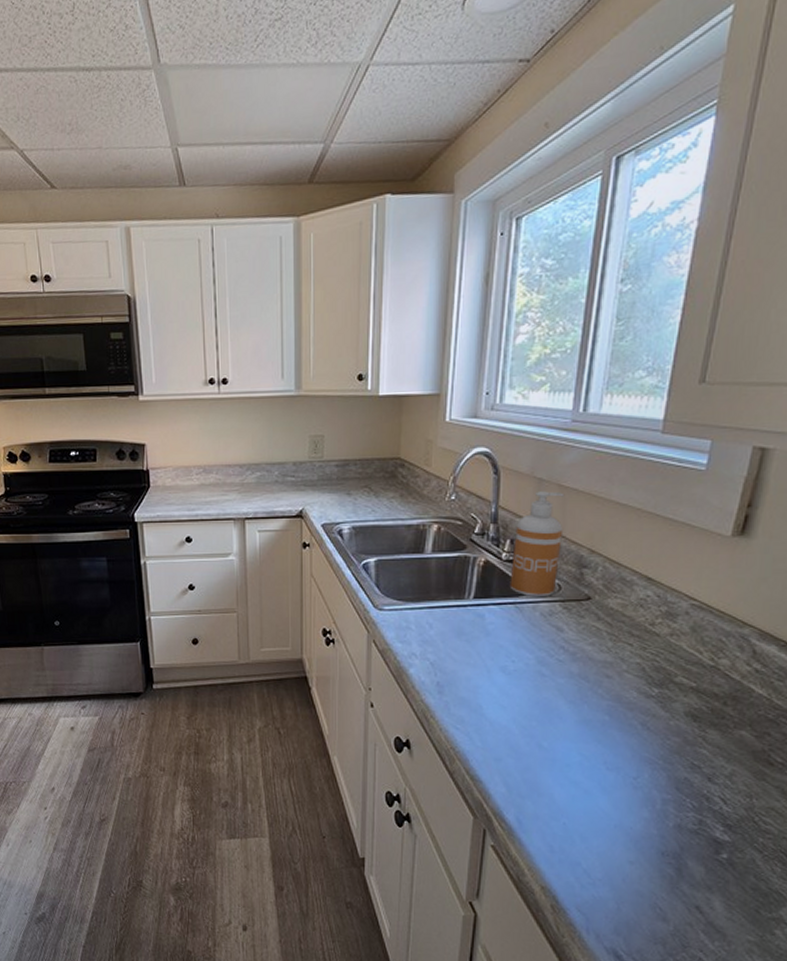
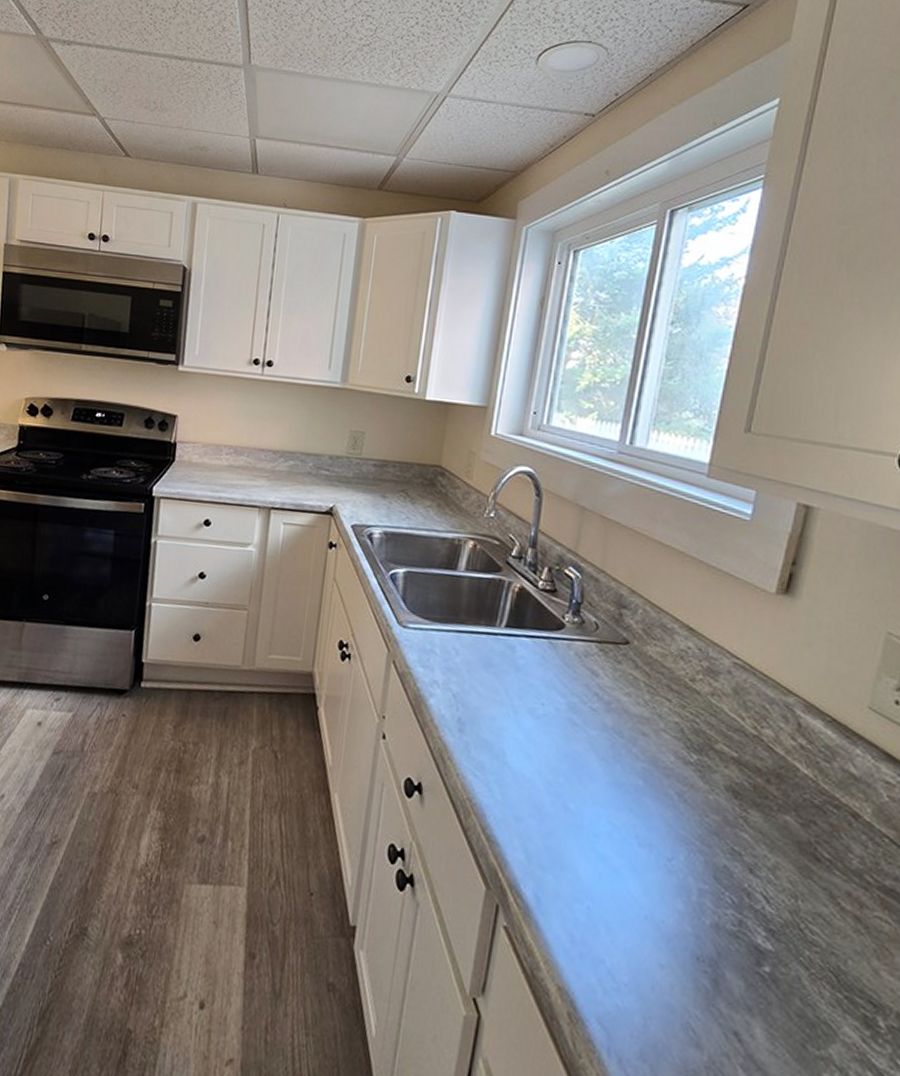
soap dispenser: present [509,491,565,598] -> none [544,520,607,635]

